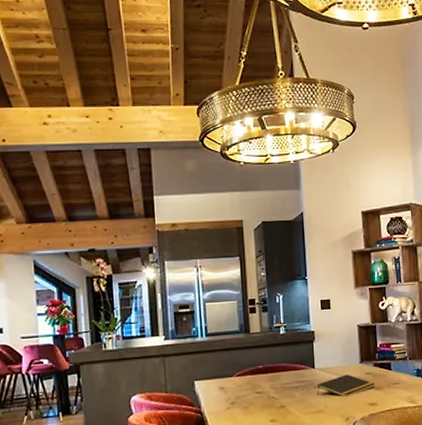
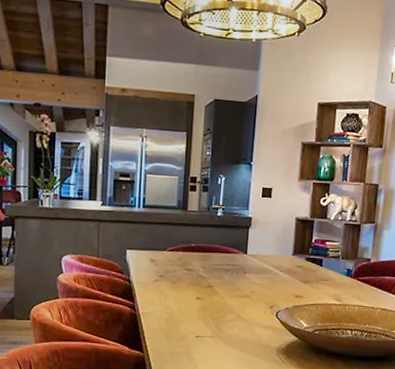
notepad: present [317,374,375,397] -> none [246,264,304,286]

